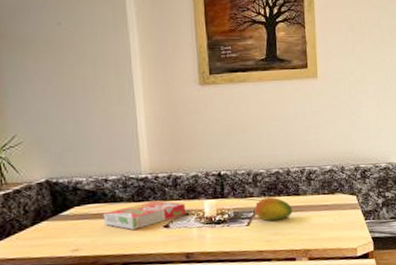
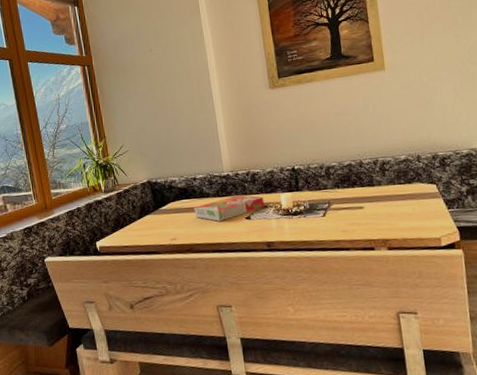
fruit: present [254,197,293,221] -> none [329,188,368,212]

